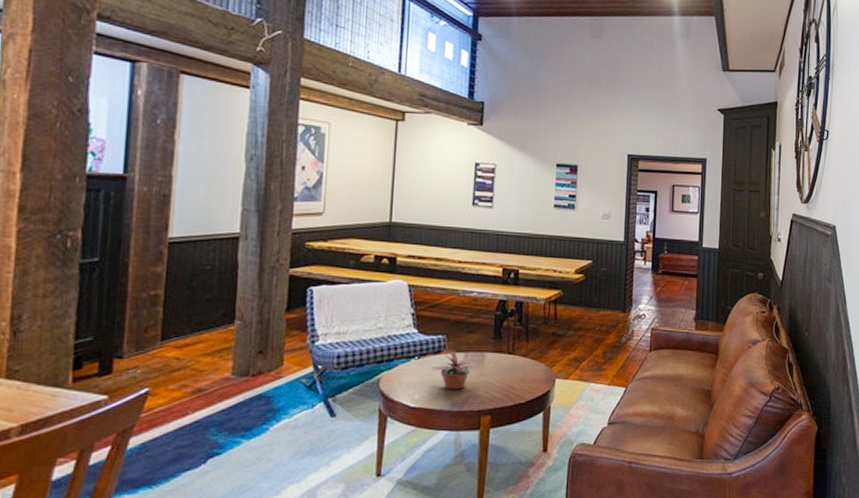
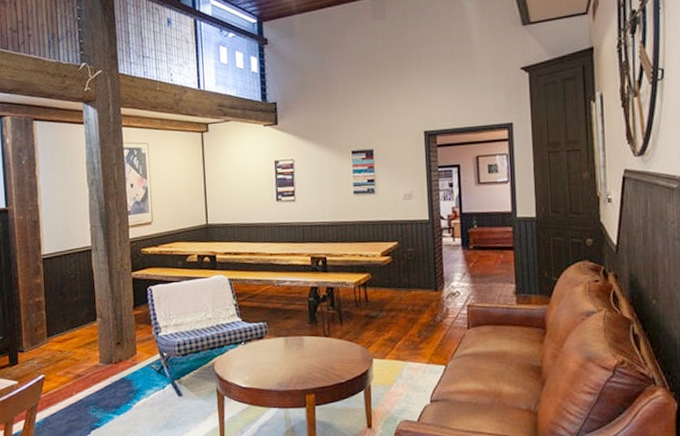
potted plant: present [430,349,478,390] -> none [256,334,298,372]

